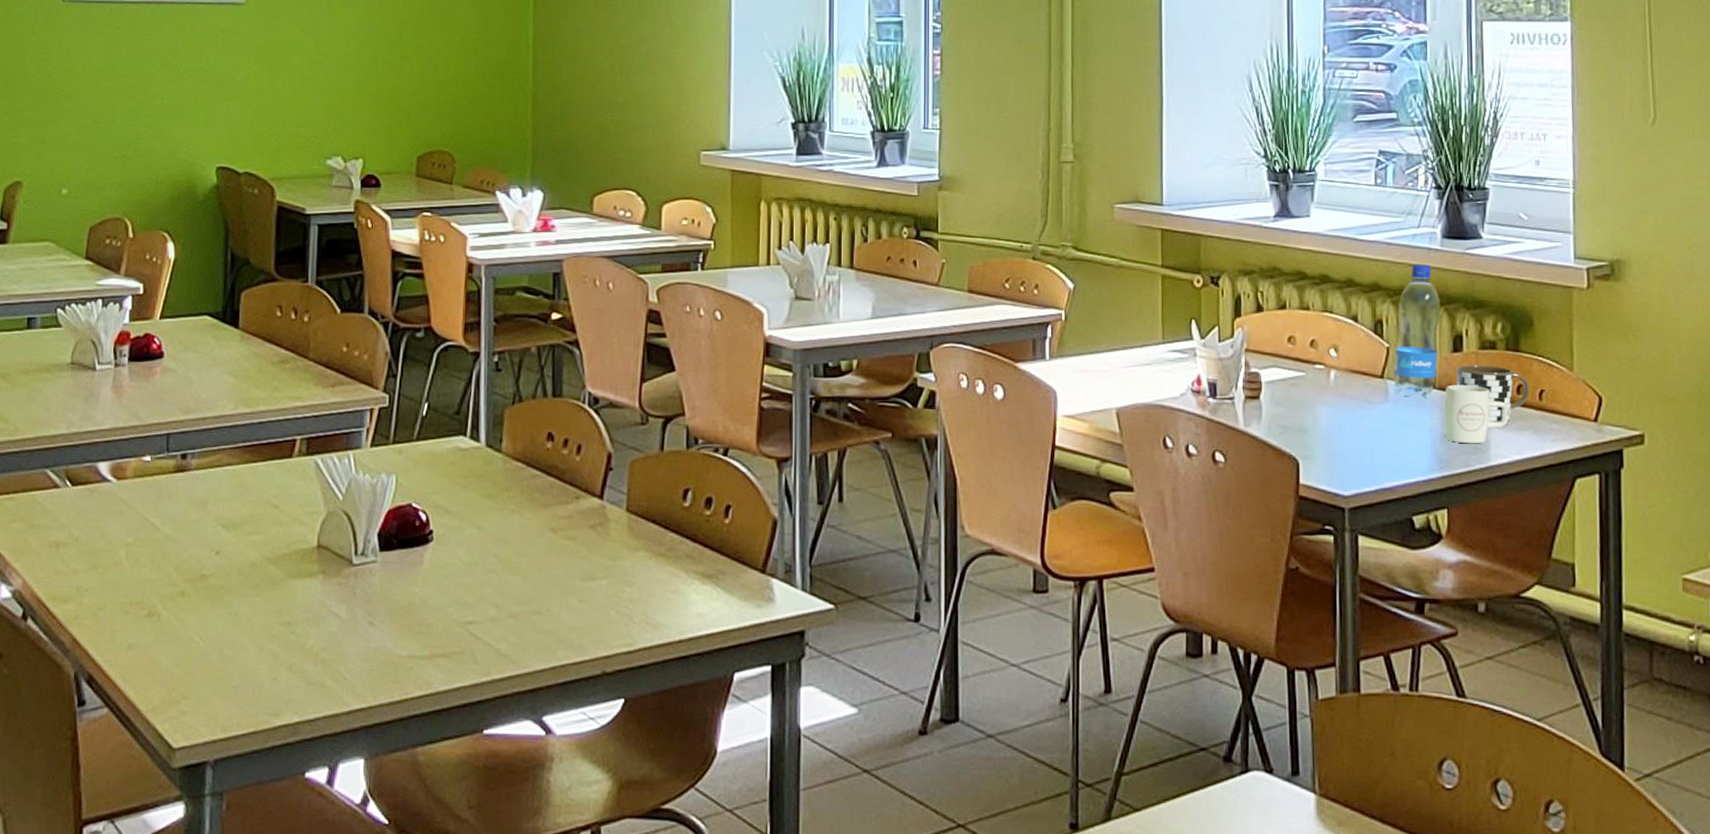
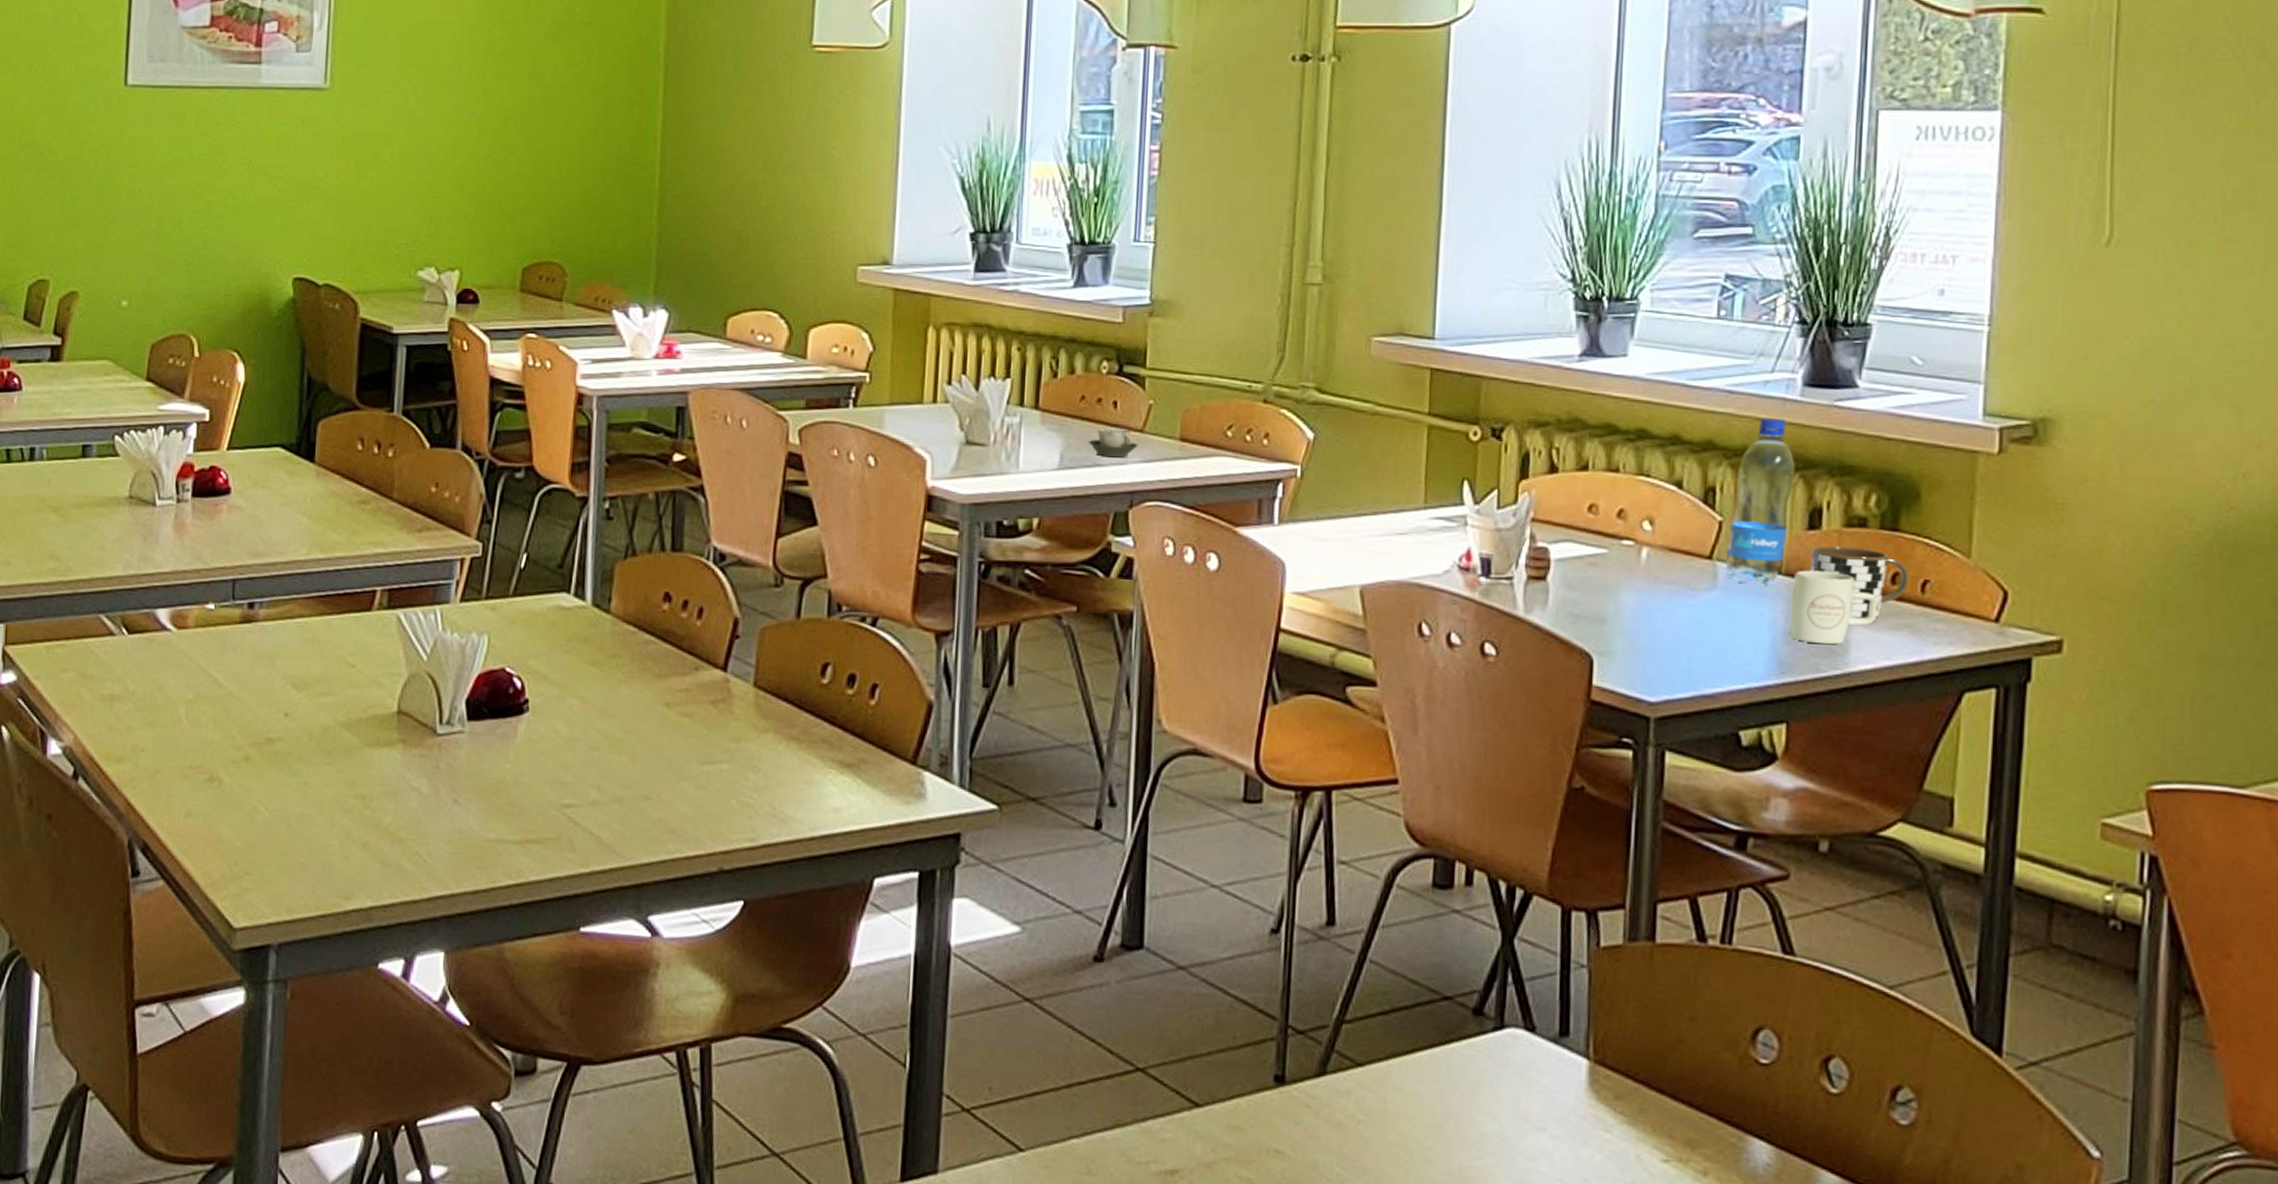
cup: none [895,282,935,308] -> present [1088,427,1138,458]

